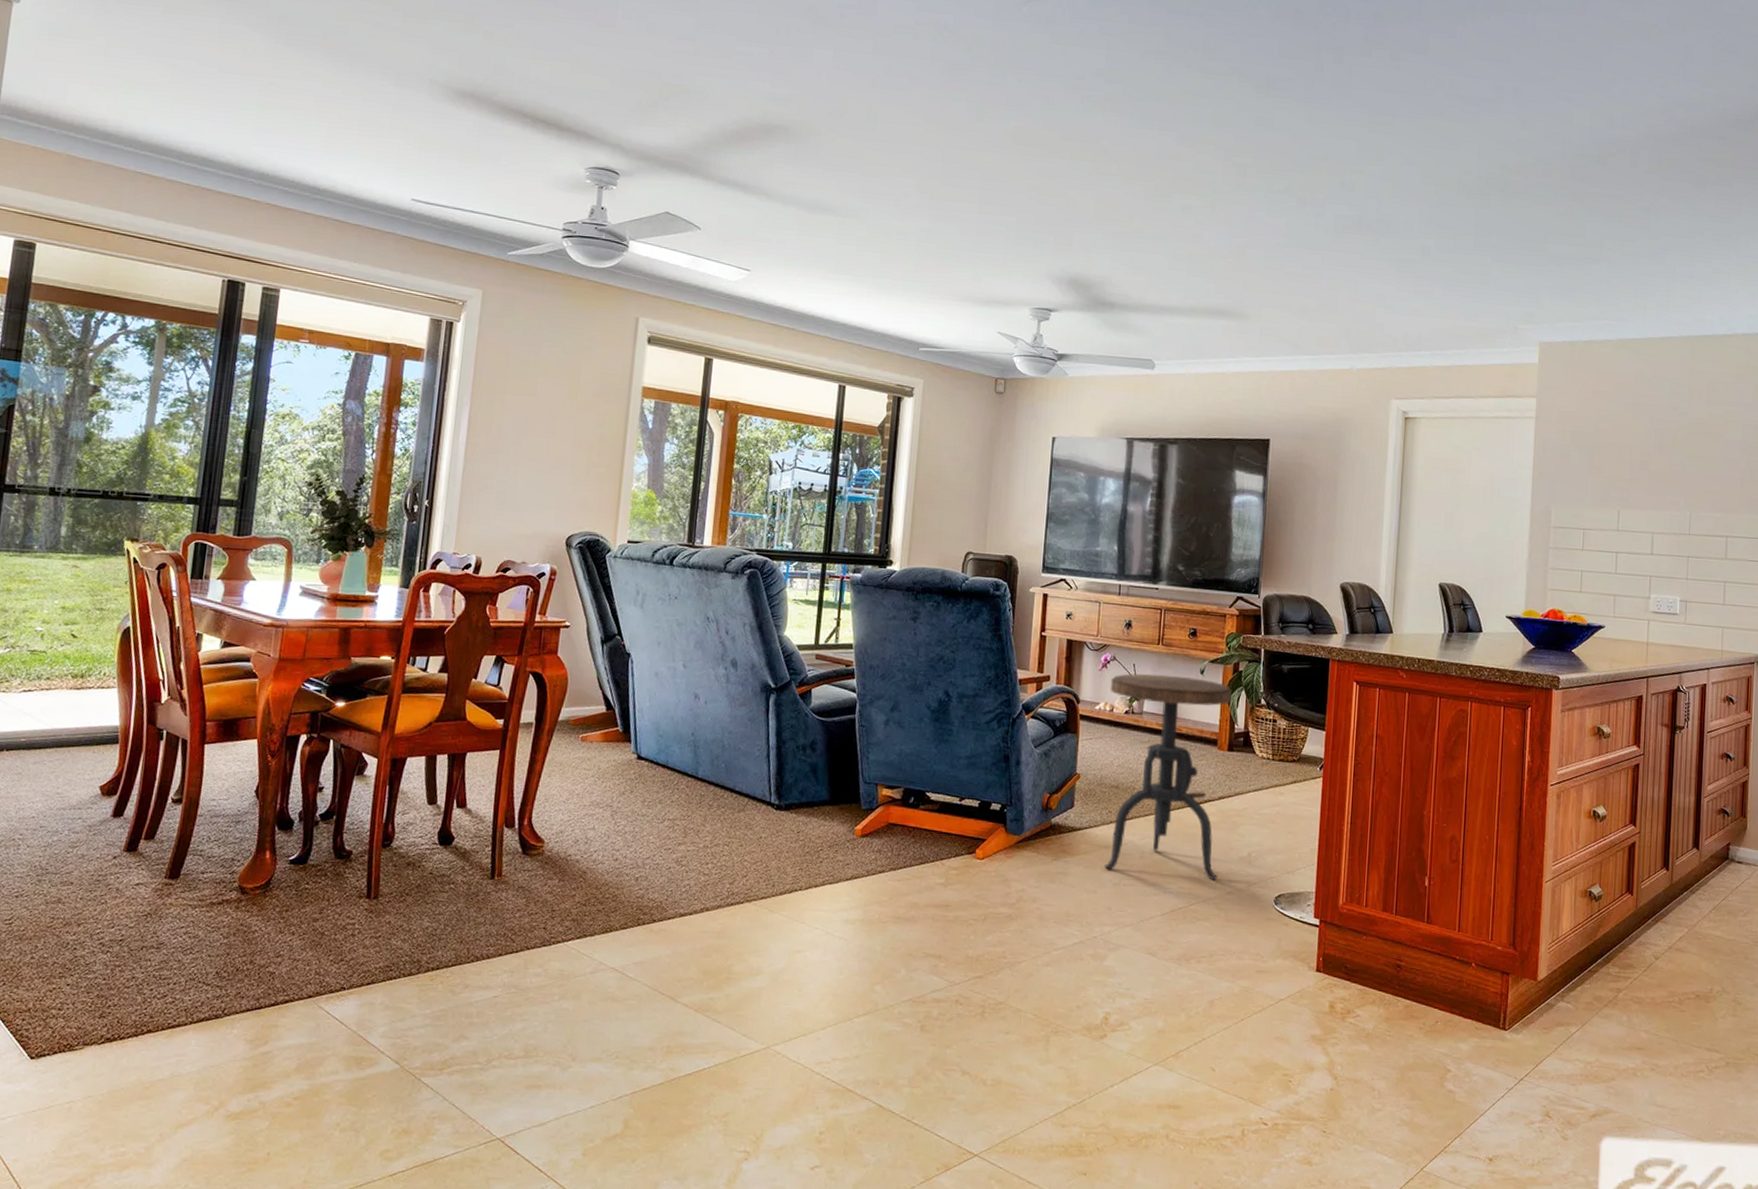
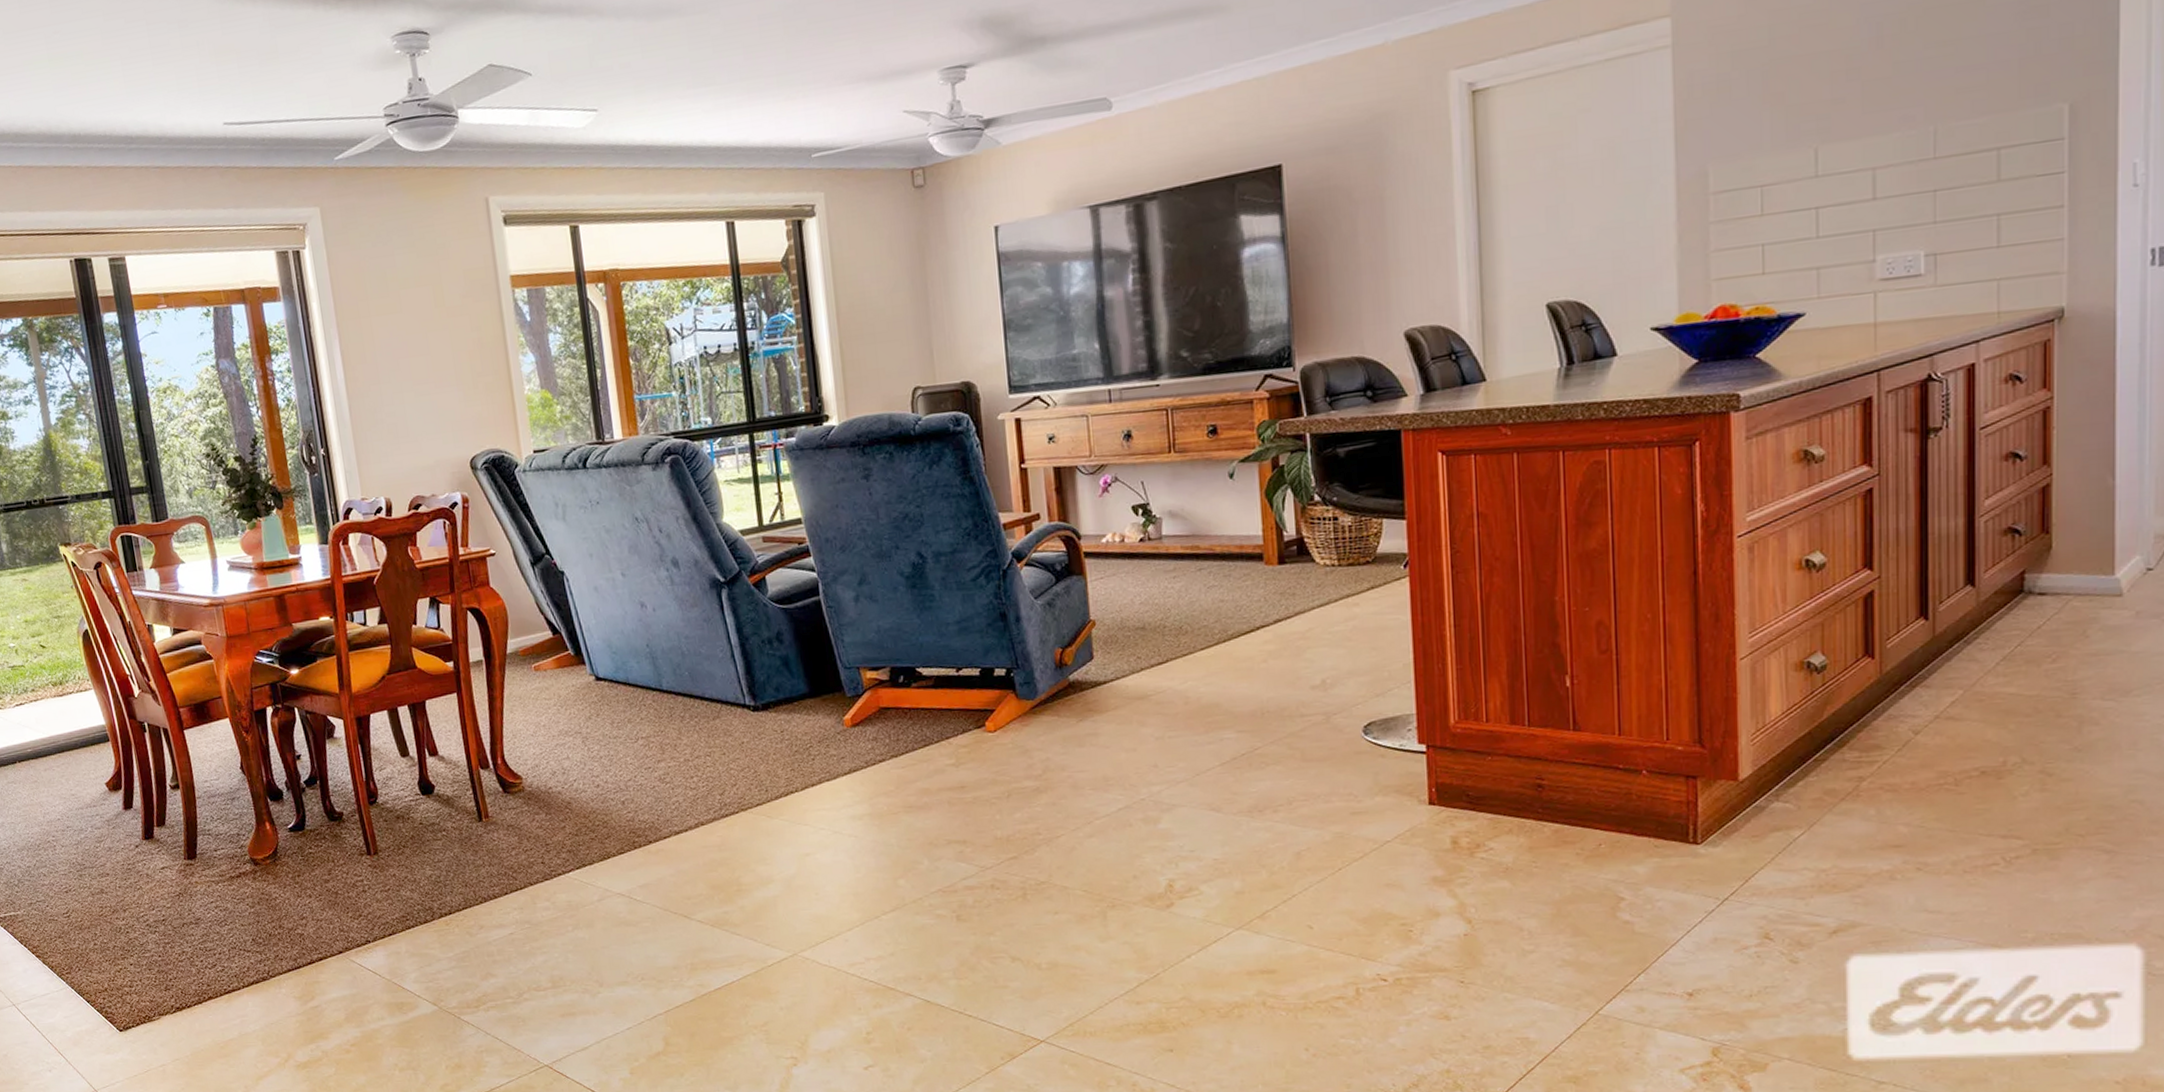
side table: present [1104,673,1232,880] -> none [1115,483,1287,723]

